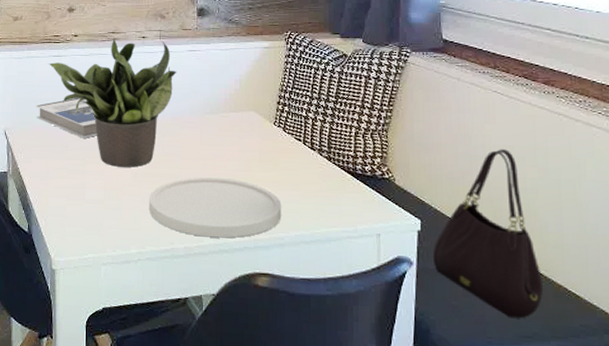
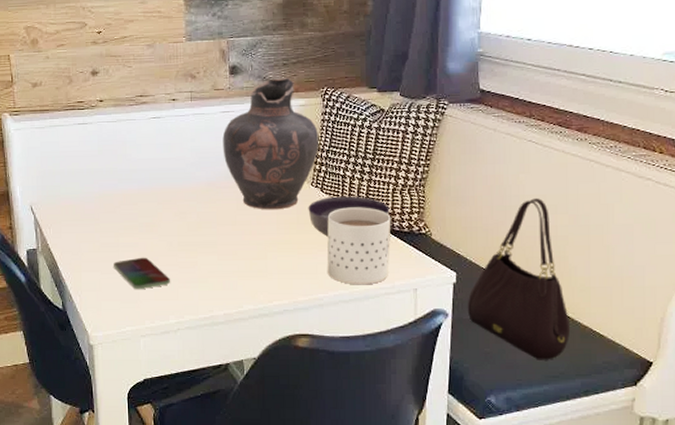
hardback book: present [35,97,97,138] -> none [62,167,129,210]
potted plant: present [47,37,177,167] -> none [72,100,210,237]
smartphone: none [79,185,134,218] -> present [114,257,171,290]
plate: present [149,177,282,238] -> none [187,242,320,303]
vase: none [188,21,283,147] -> present [222,78,319,210]
bowl: none [270,136,352,177] -> present [308,196,390,238]
mug: none [288,148,354,227] -> present [327,207,391,285]

